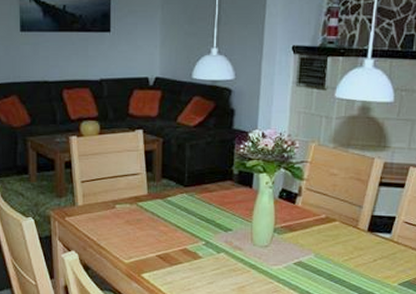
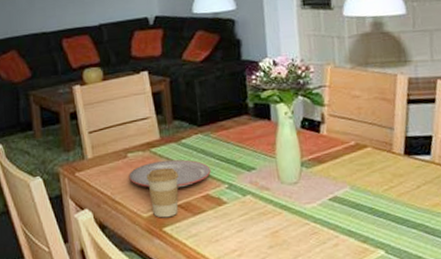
plate: none [115,214,191,241] -> present [128,159,211,188]
coffee cup: none [131,221,161,265] -> present [146,167,179,218]

